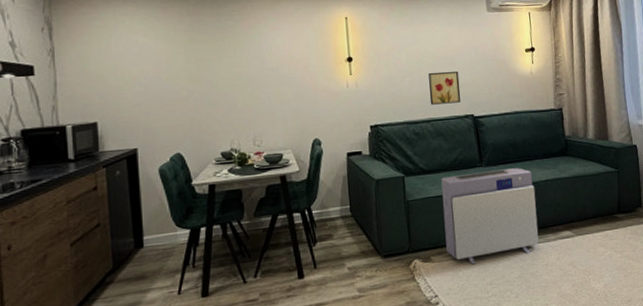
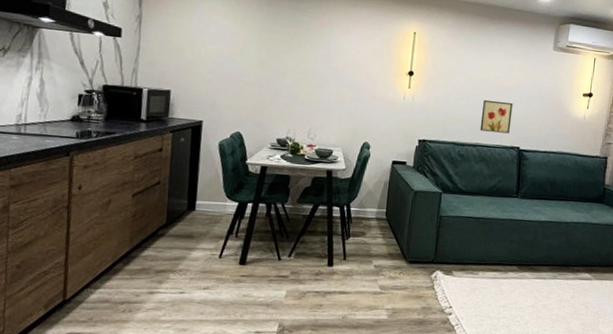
air purifier: present [441,168,539,265] -> none [468,200,565,287]

